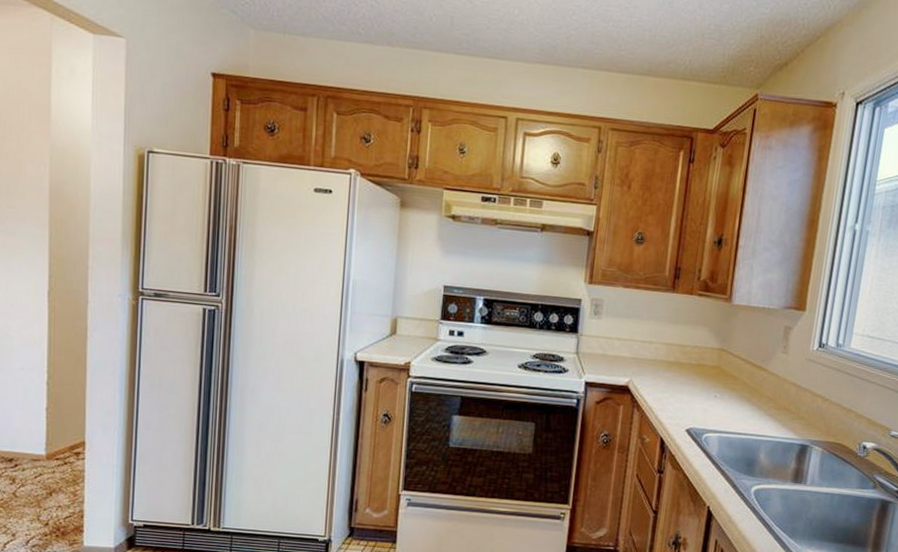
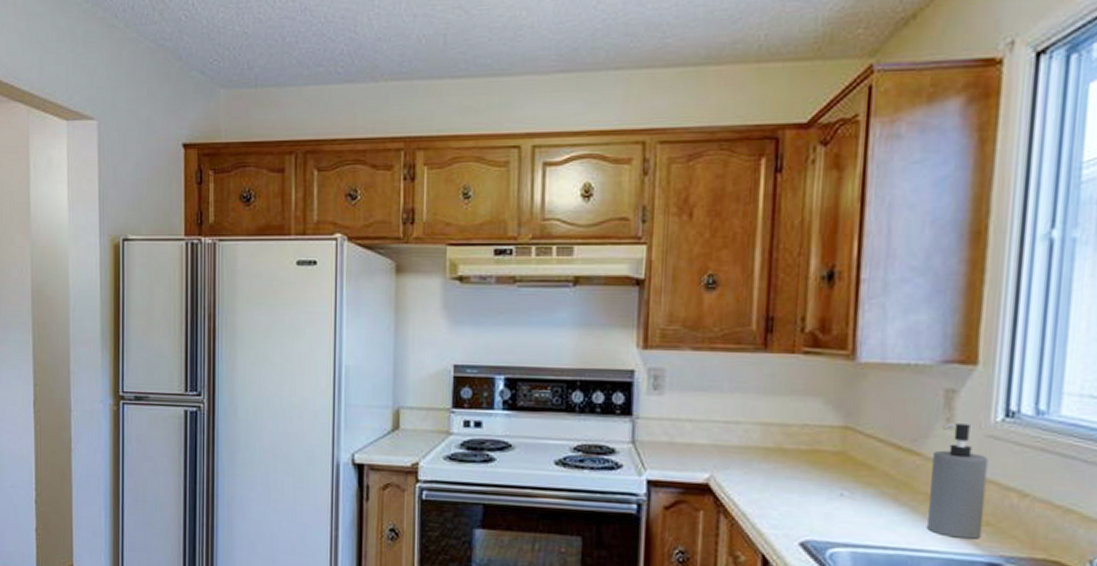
soap dispenser: none [766,350,807,429] -> present [926,423,989,540]

